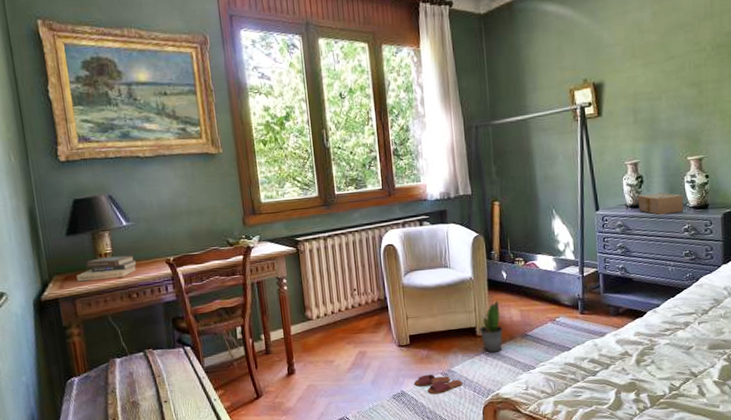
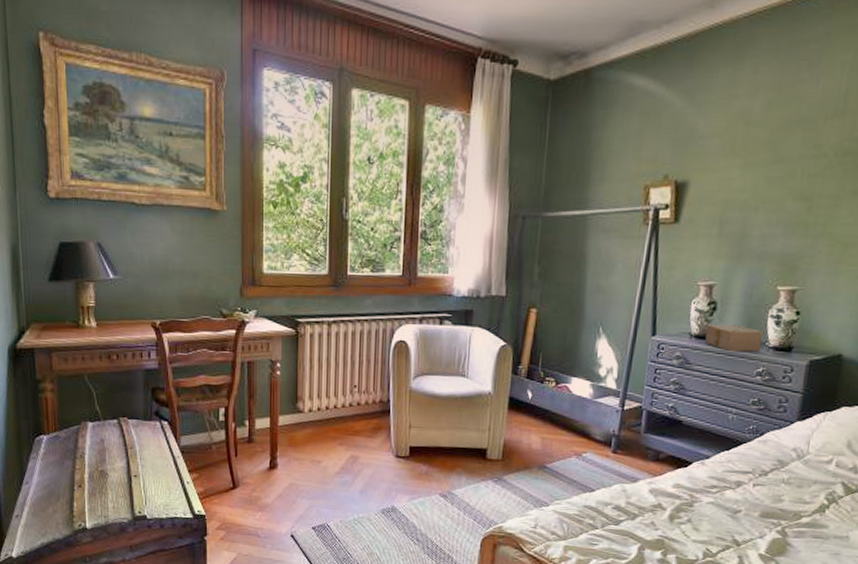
books: present [77,255,137,282] -> none [56,309,120,336]
slippers: present [414,374,462,394] -> none [408,492,462,516]
potted plant: present [479,300,504,353] -> none [491,422,519,481]

